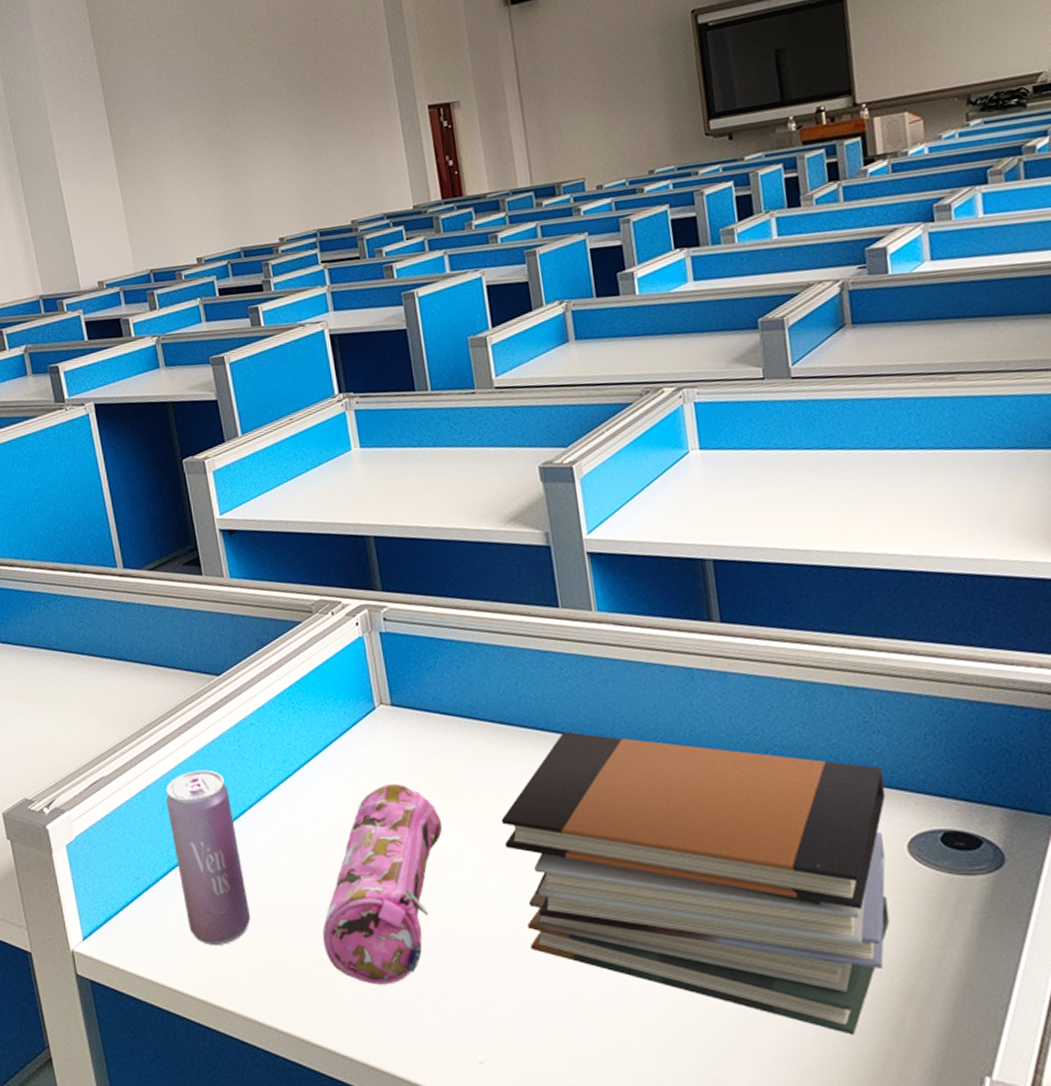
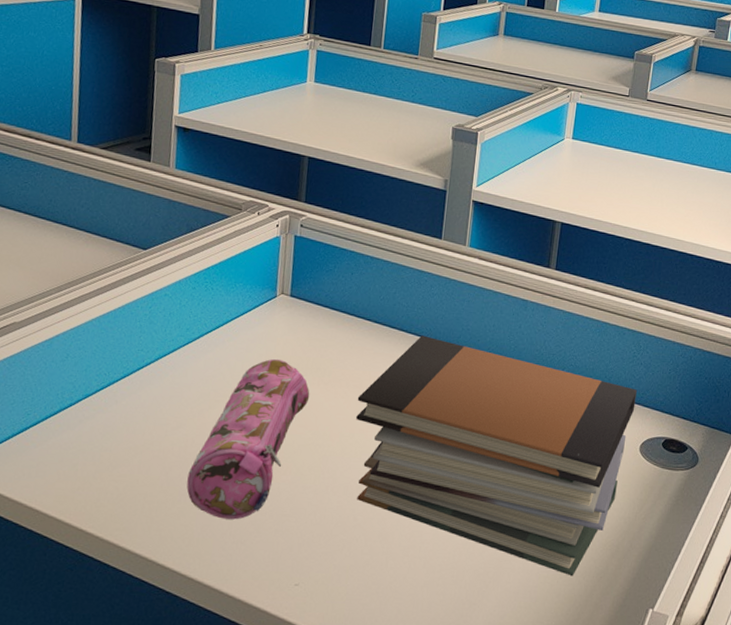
beverage can: present [165,770,250,945] -> none [67,327,132,477]

